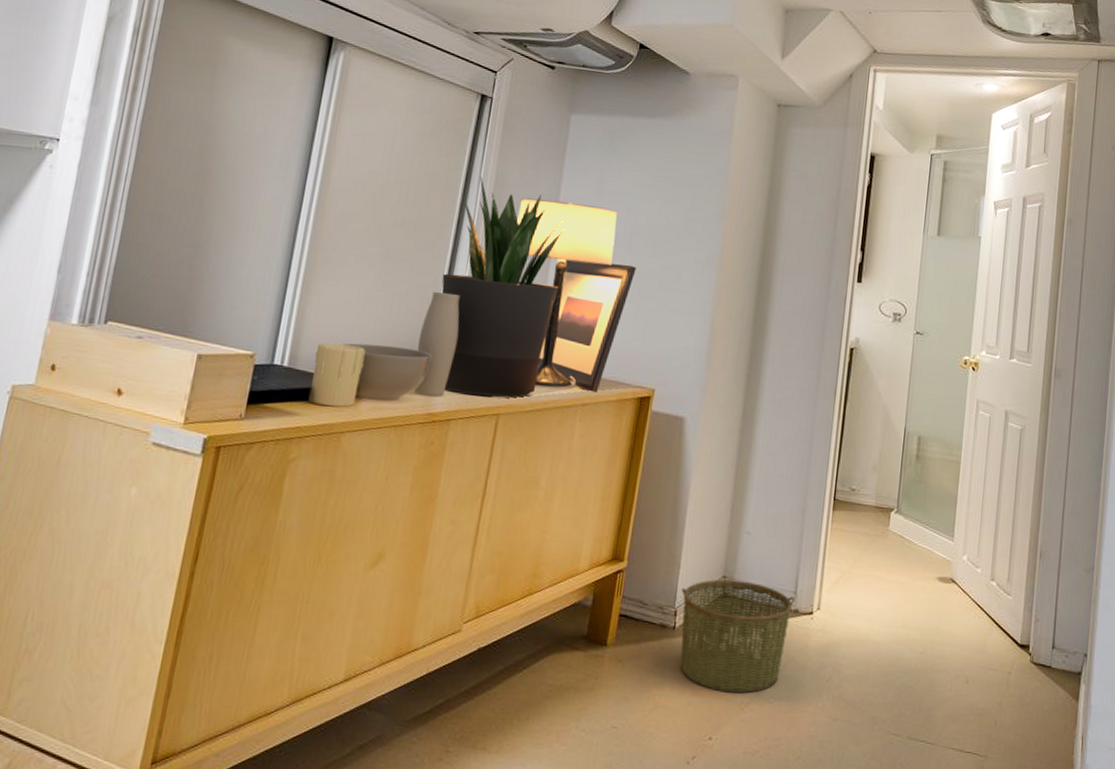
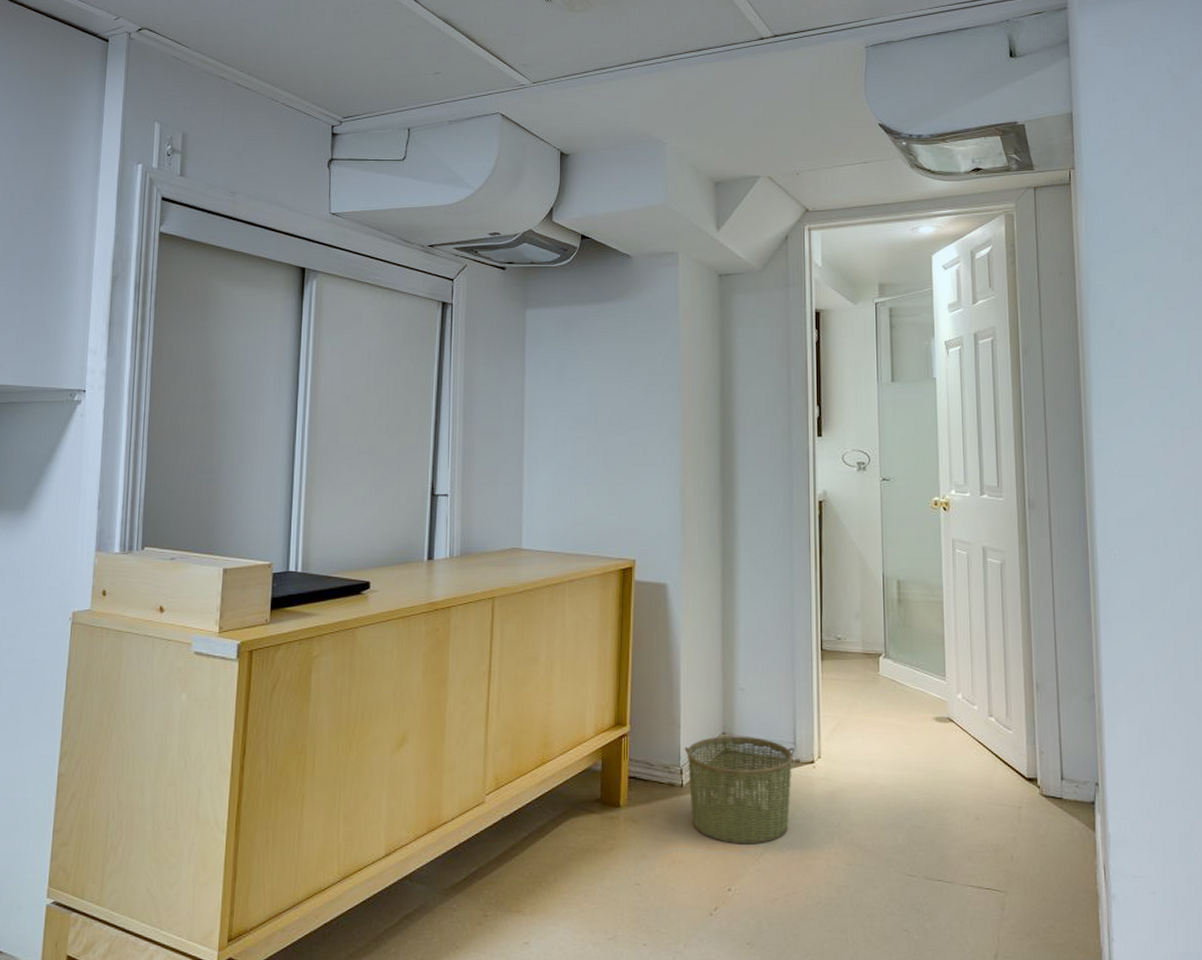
candle: present [308,343,365,407] -> none [323,546,368,605]
bowl: present [343,343,433,402] -> none [347,543,428,595]
vase: present [413,291,461,397] -> none [413,489,449,587]
planter: present [441,176,565,398] -> none [427,378,534,582]
table lamp: present [517,198,618,388] -> none [489,392,582,568]
picture frame: present [537,260,637,393] -> none [524,445,604,568]

